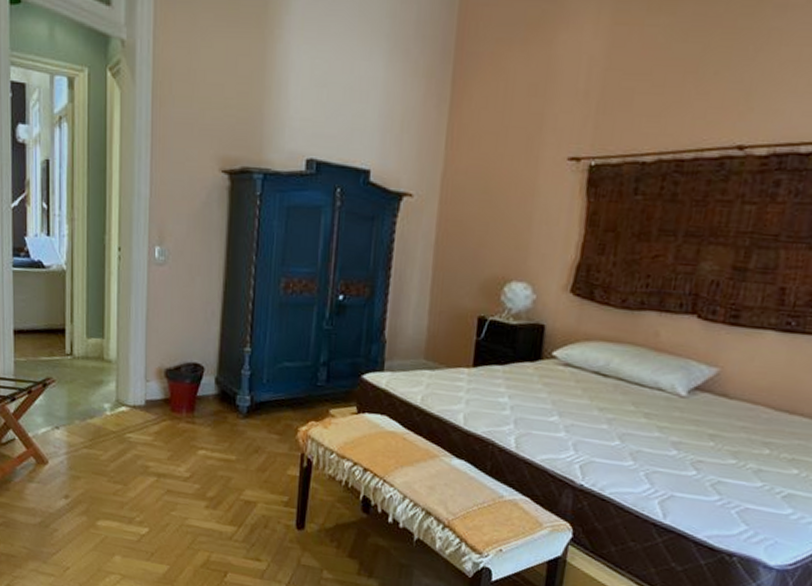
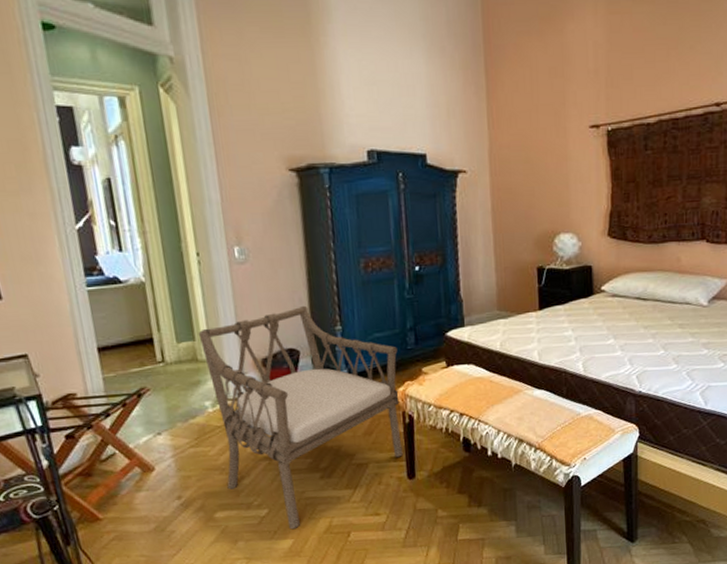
armchair: none [108,319,306,556] -> present [198,305,403,530]

